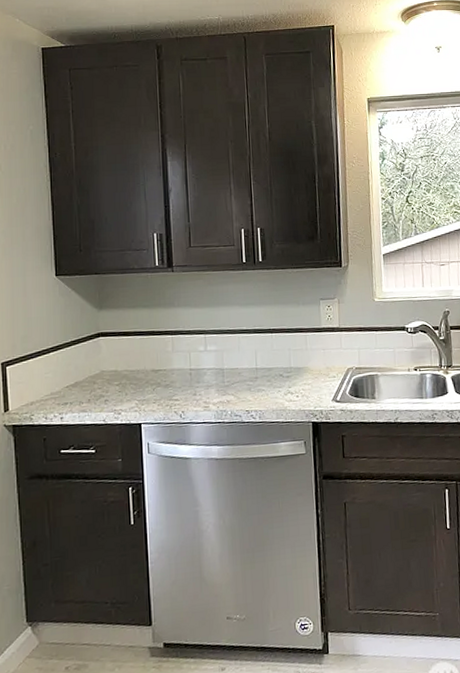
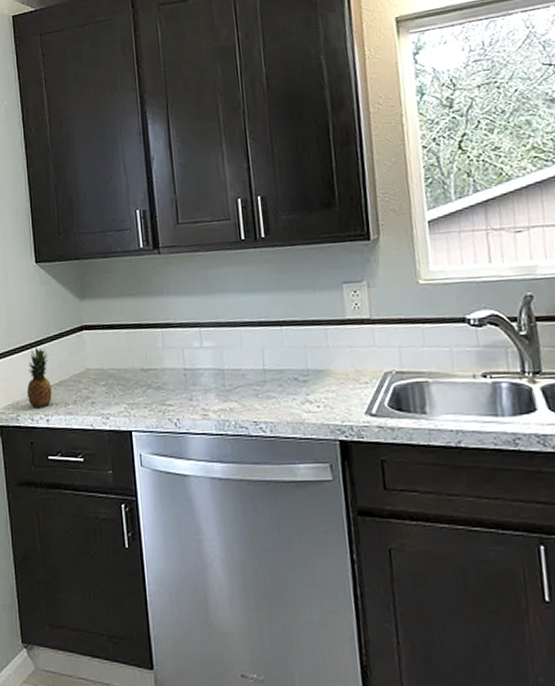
fruit: none [42,351,67,408] -> present [27,346,52,408]

